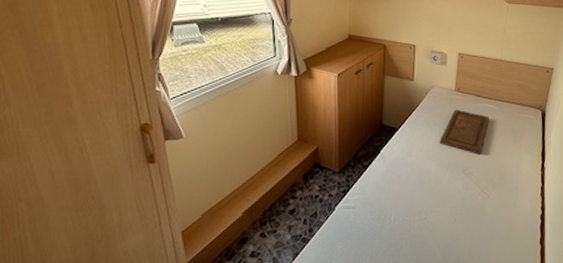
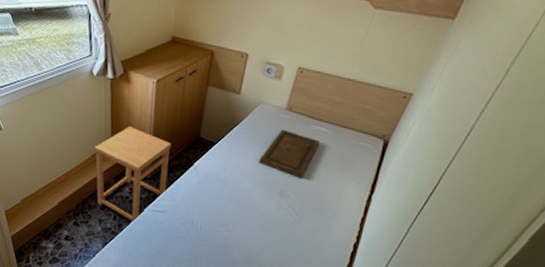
side table: none [281,121,357,222] -> present [94,127,171,221]

